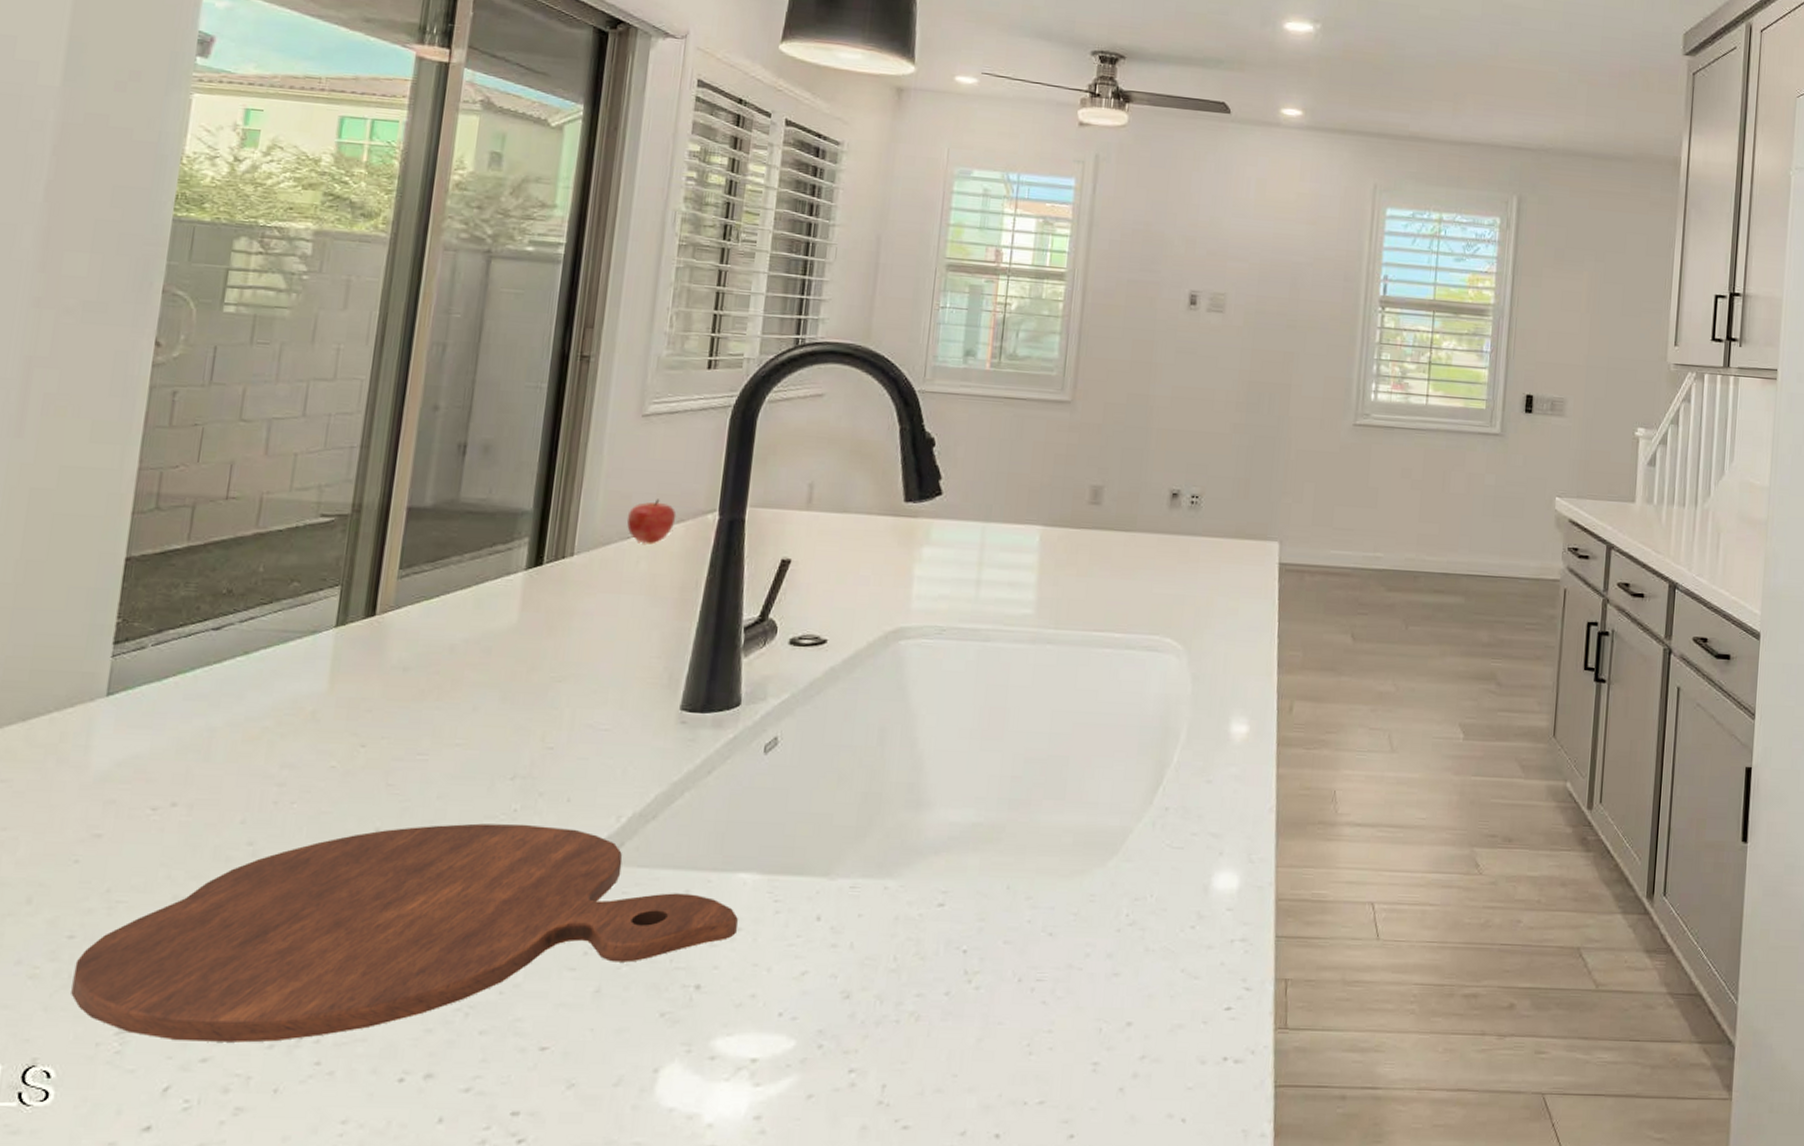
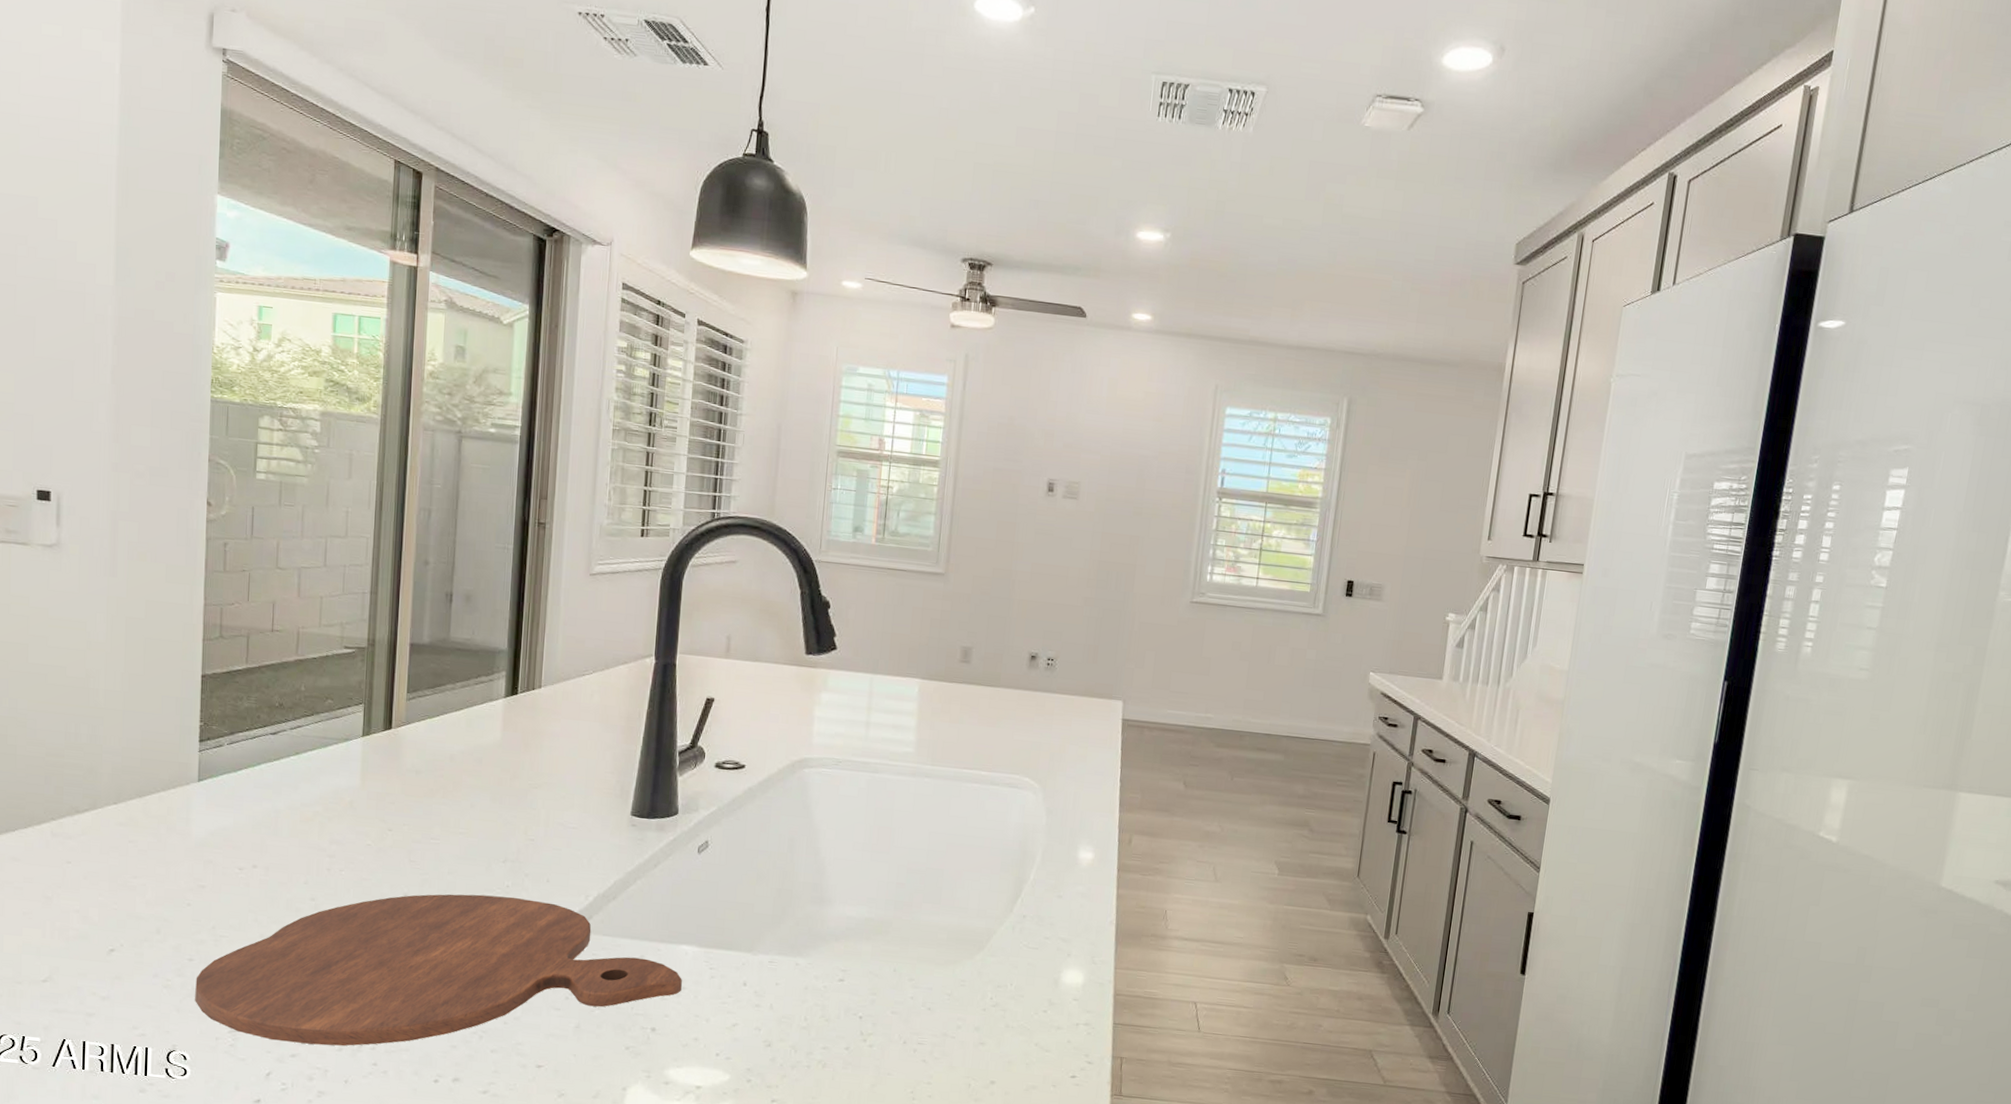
fruit: present [626,499,677,544] -> none [581,644,621,681]

